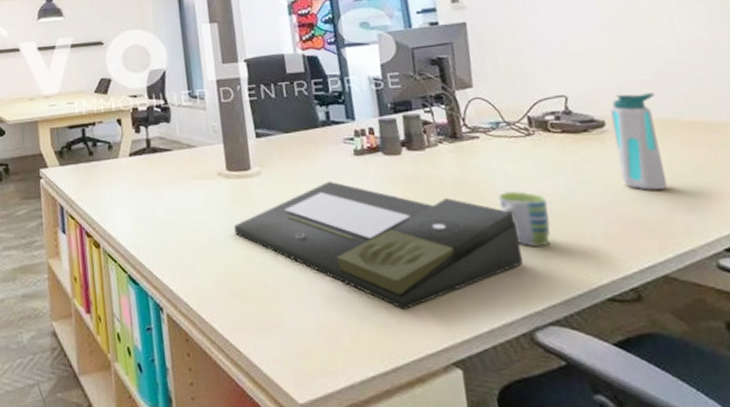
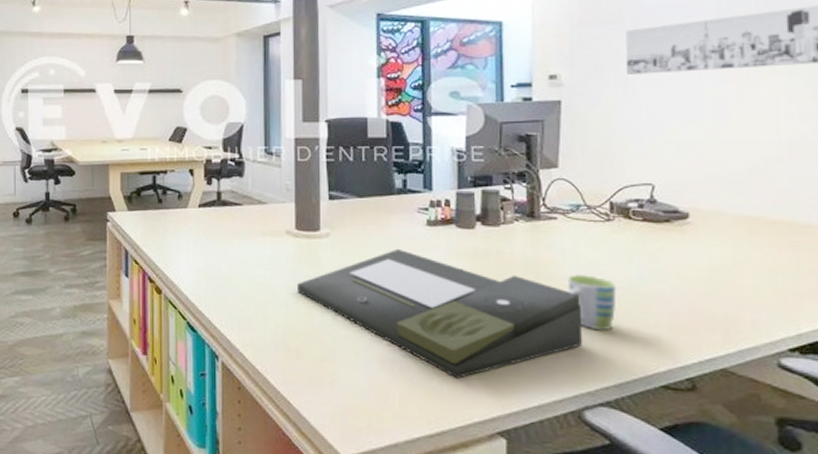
water bottle: present [609,93,668,190] -> none [695,187,745,286]

